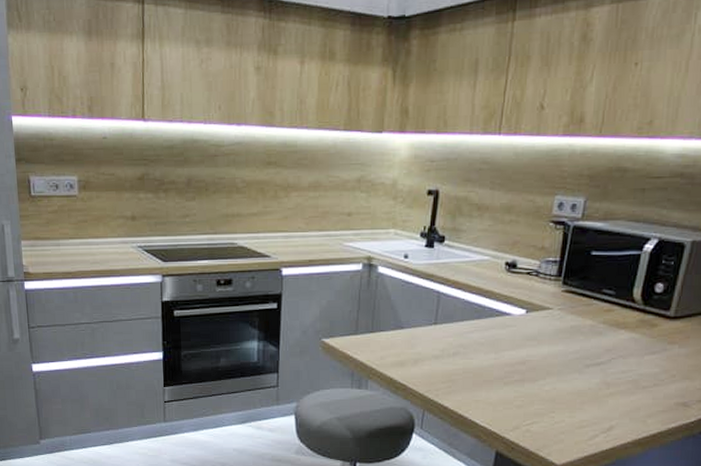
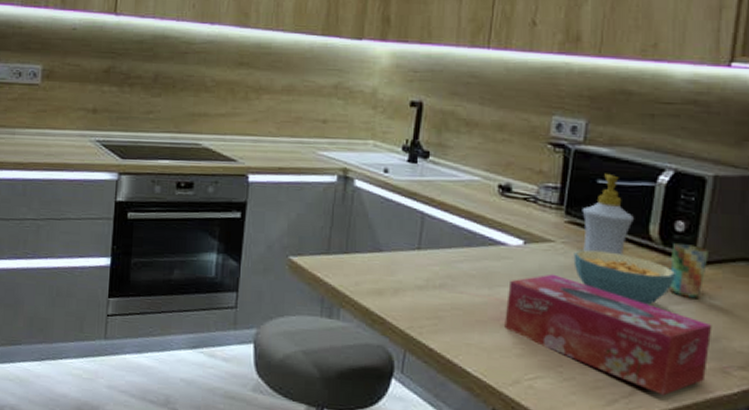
tissue box: none [508,337,679,429] -> present [505,274,712,396]
cereal bowl: none [567,314,653,357] -> present [573,250,677,305]
soap bottle: none [576,245,622,317] -> present [582,173,635,256]
cup: none [647,302,681,348] -> present [670,242,708,298]

